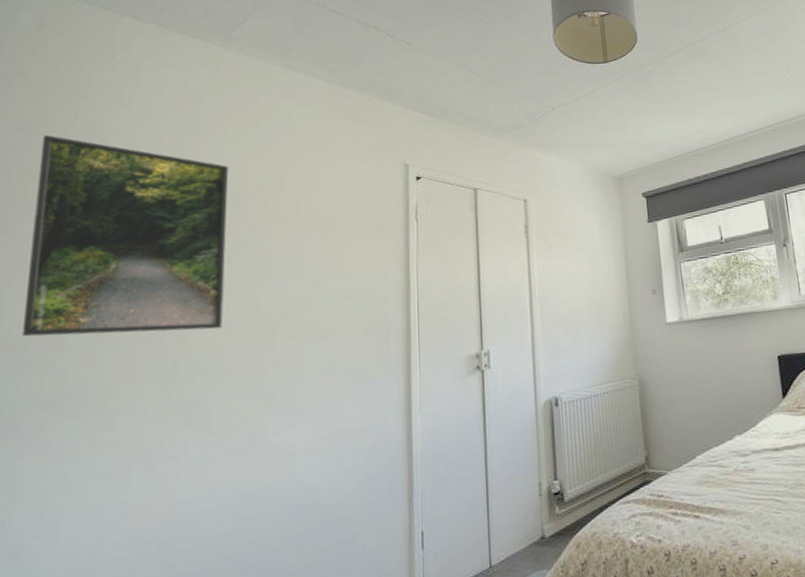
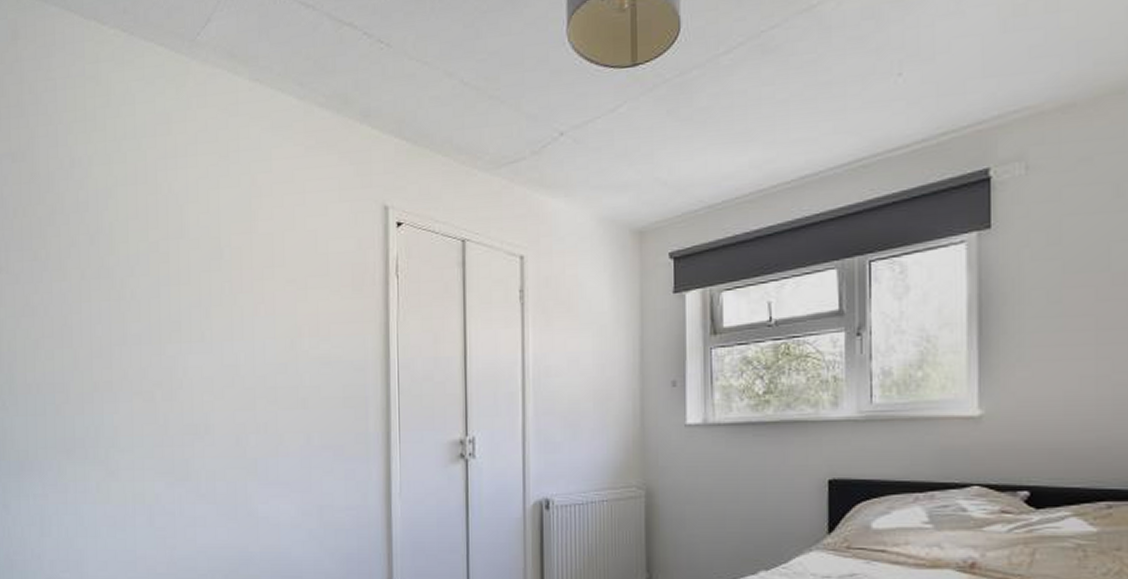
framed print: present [21,134,228,337] -> none [29,164,206,388]

